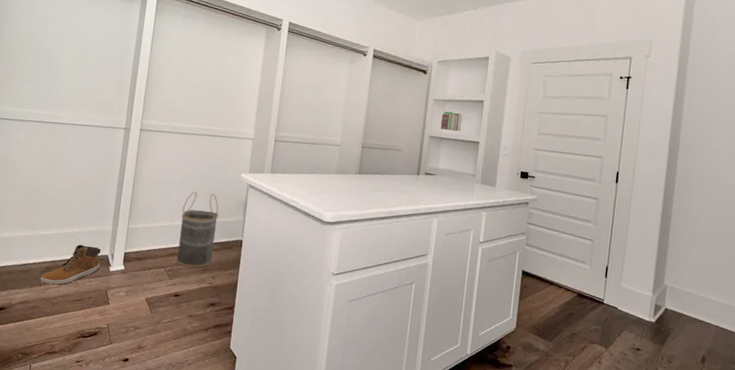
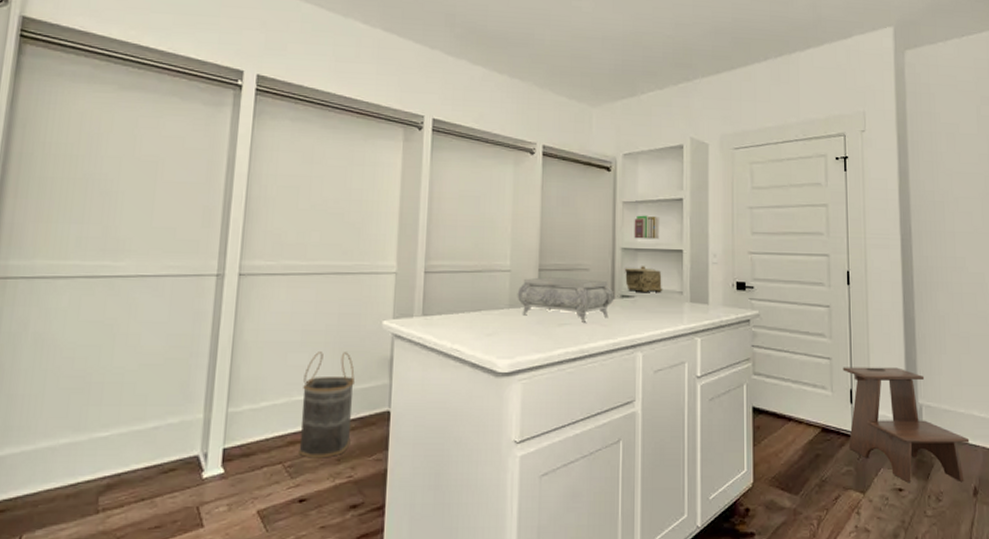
boot: present [40,244,101,285] -> none [96,445,189,509]
jewelry box: none [343,152,420,191] -> present [517,277,614,322]
decorative box: none [430,151,460,174] -> present [625,266,662,293]
step stool: none [598,248,705,351] -> present [842,367,970,483]

